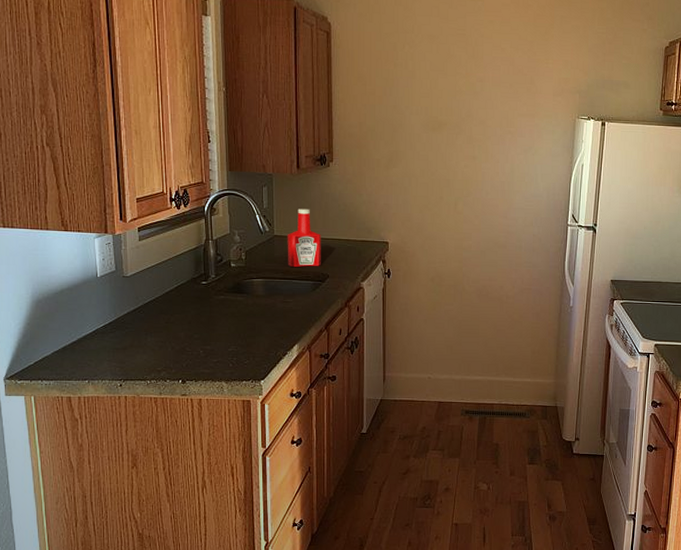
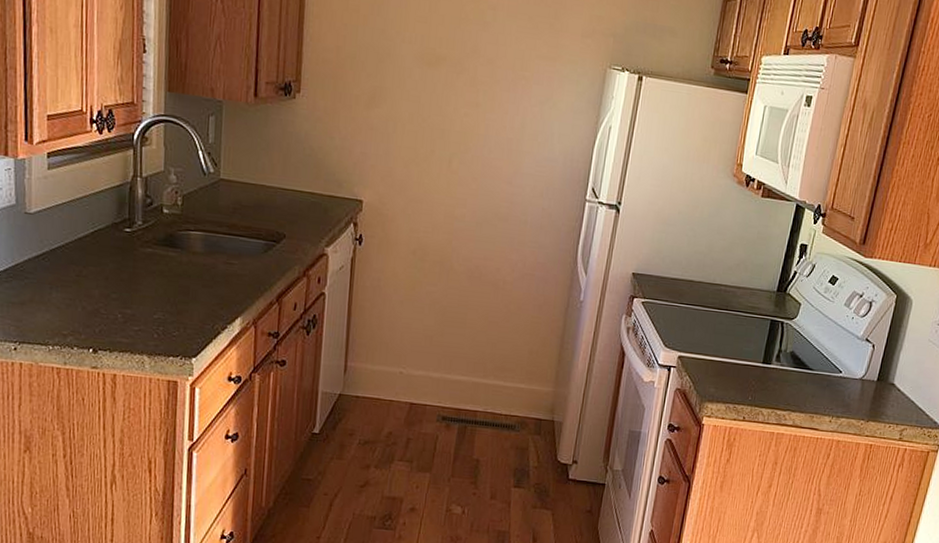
ketchup bottle: present [287,208,321,267] -> none [234,148,279,223]

